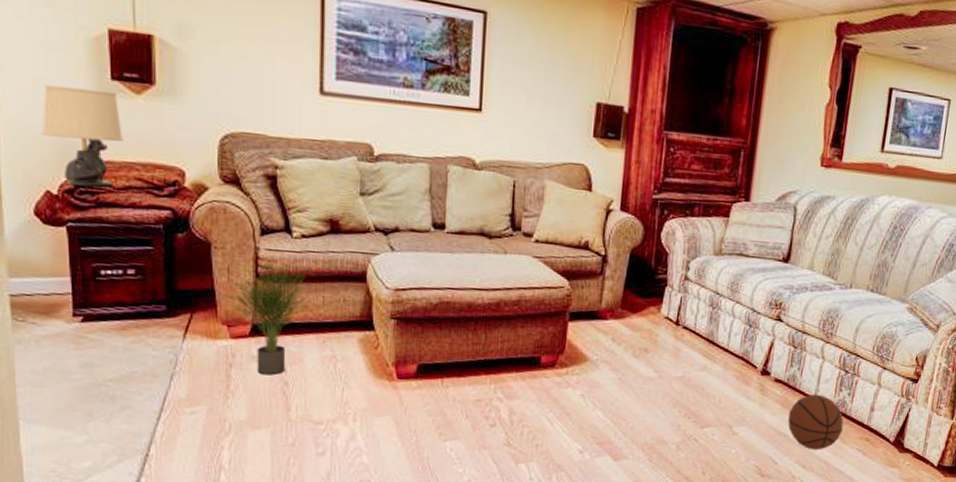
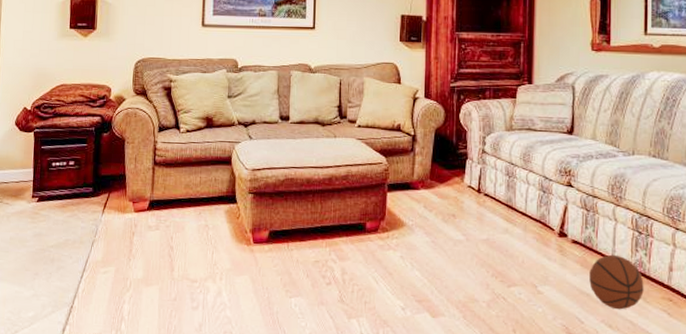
table lamp: present [41,85,123,188] -> none [25,35,74,104]
potted plant: present [222,258,307,376] -> none [131,149,189,242]

